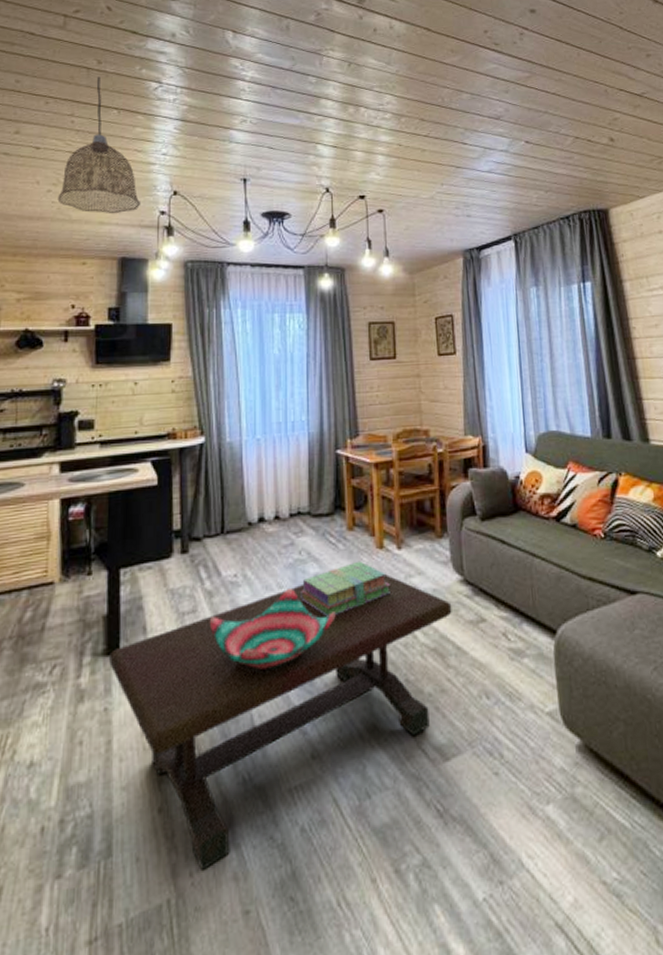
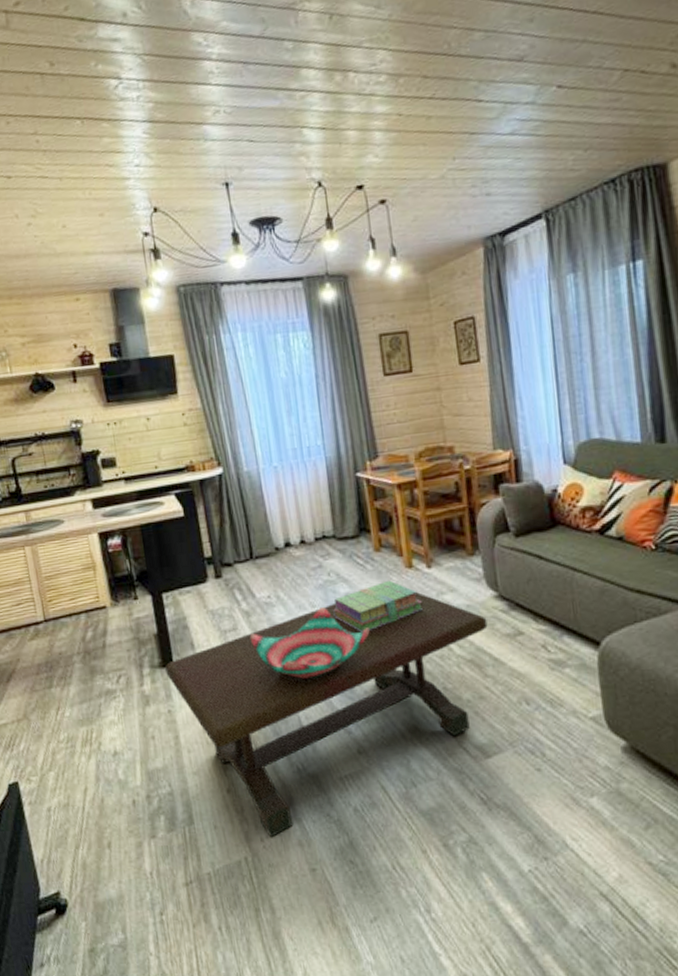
pendant lamp: present [57,76,141,214] -> none [39,81,123,243]

